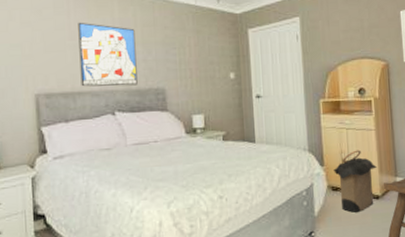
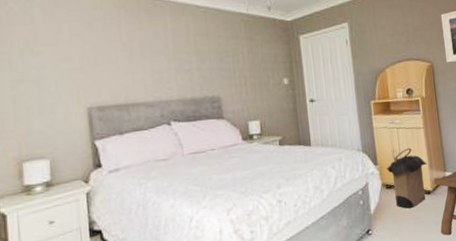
wall art: present [78,22,138,87] -> none [130,33,193,98]

